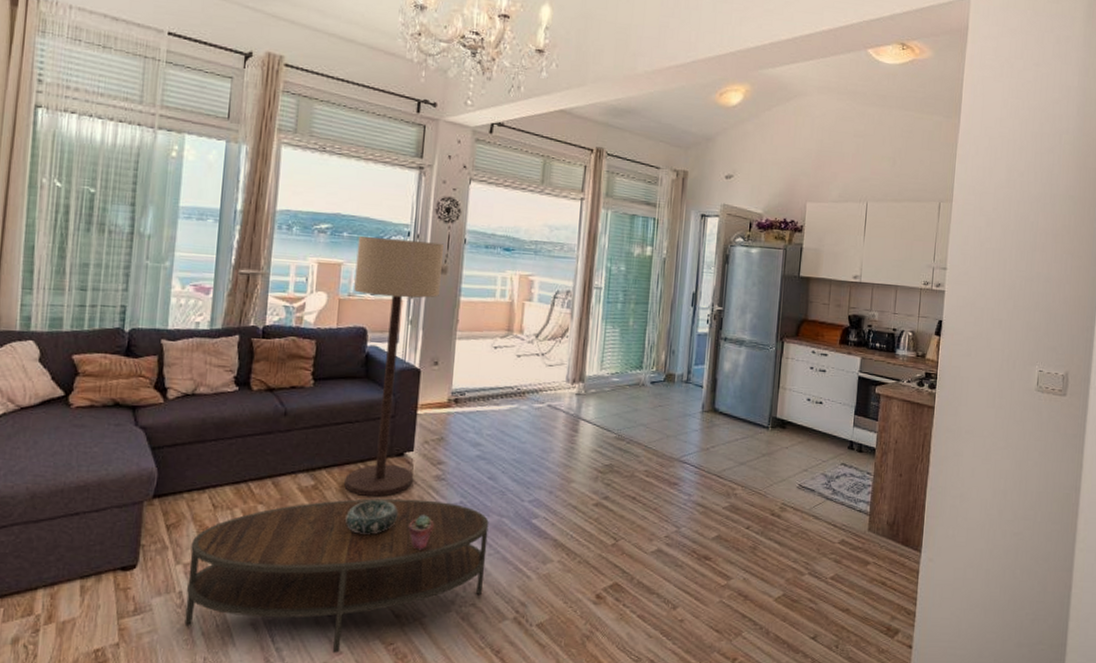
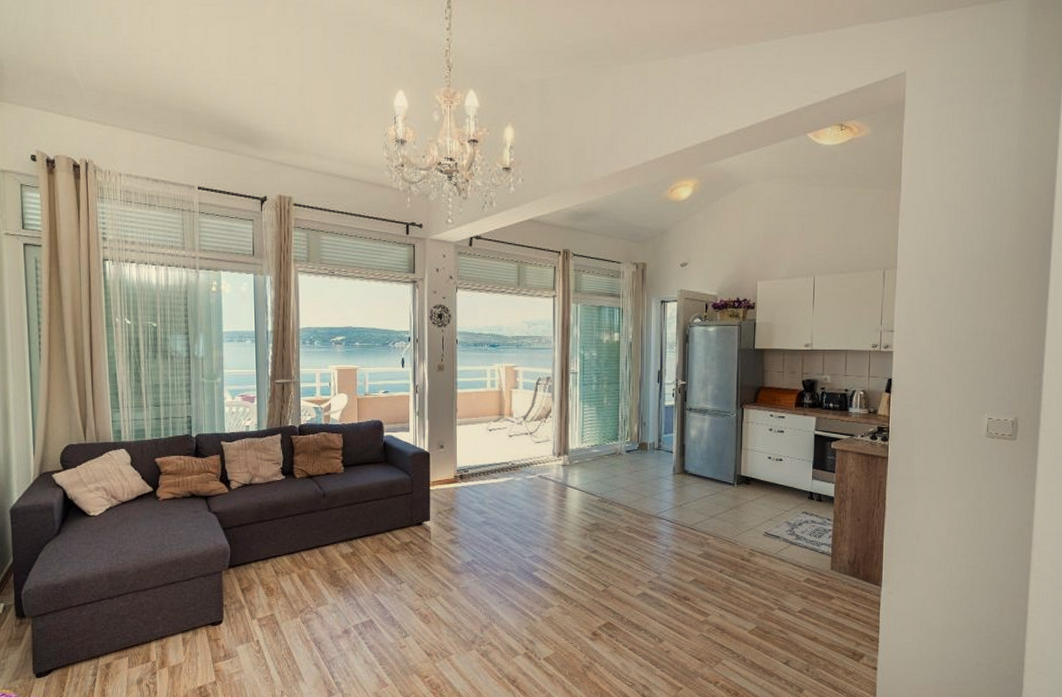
coffee table: present [184,498,489,653] -> none [262,560,497,685]
floor lamp: present [344,236,444,497] -> none [368,345,439,560]
decorative bowl: present [345,500,399,535] -> none [380,562,422,590]
potted succulent: present [408,515,434,550] -> none [431,572,452,601]

